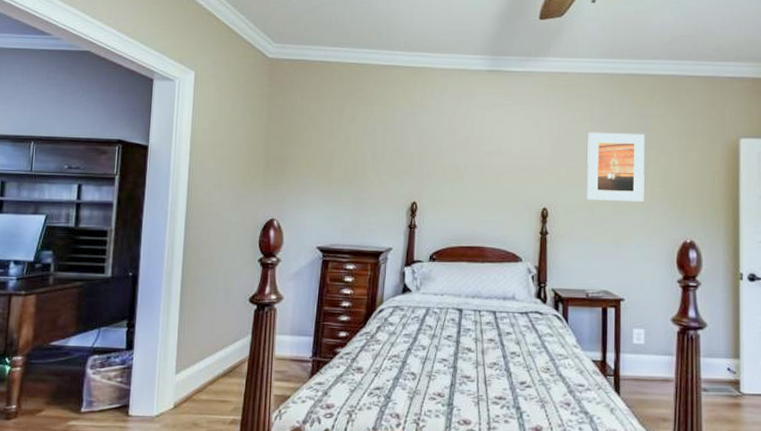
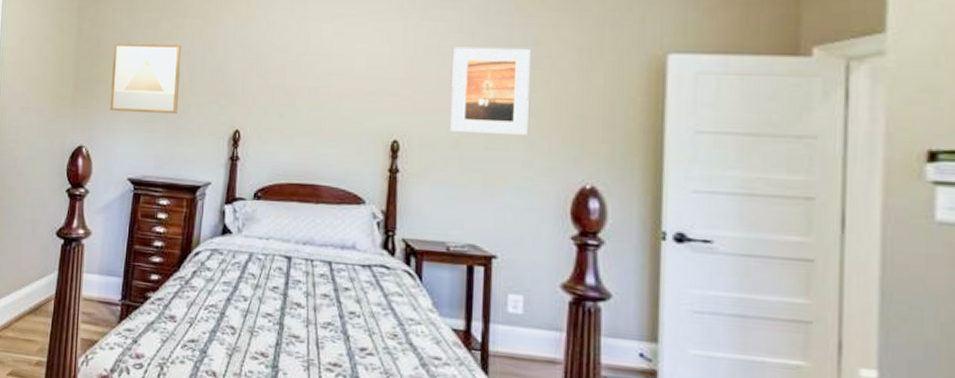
wall art: none [299,126,365,190] -> present [109,42,182,115]

